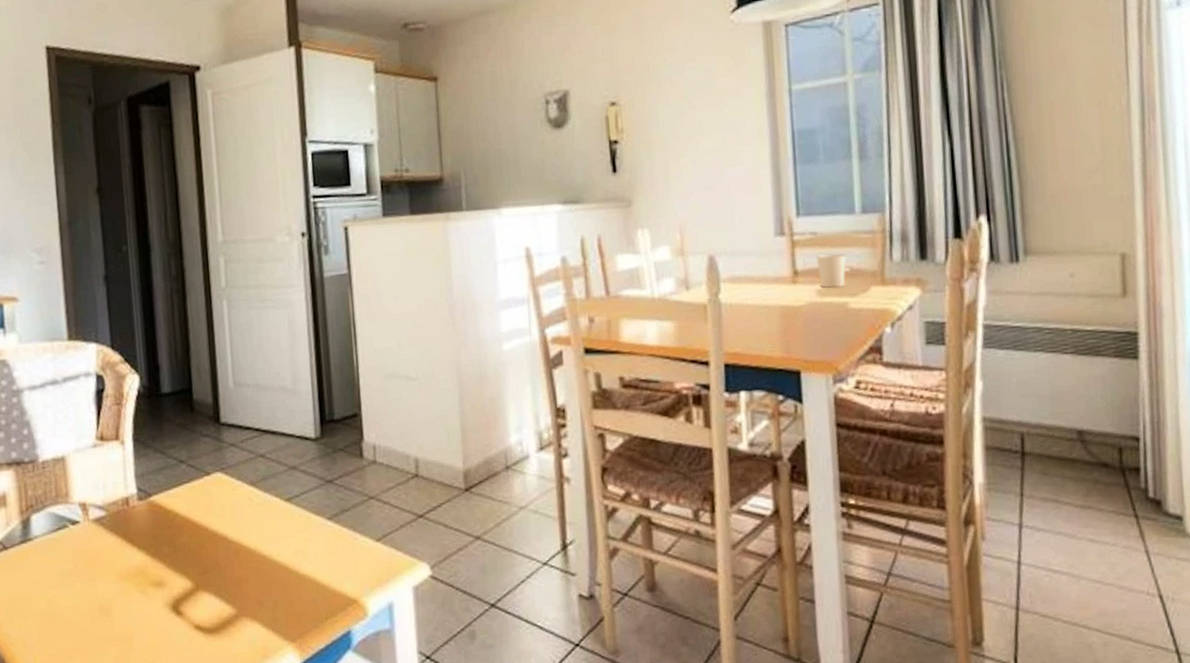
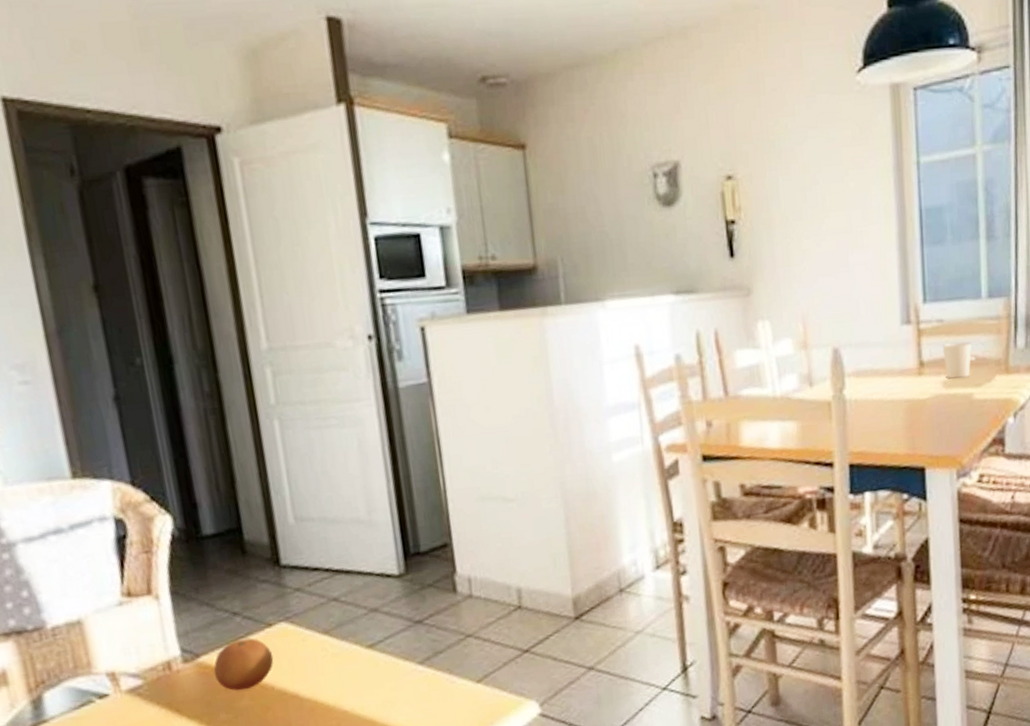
fruit: none [161,483,209,529] -> present [213,637,274,691]

